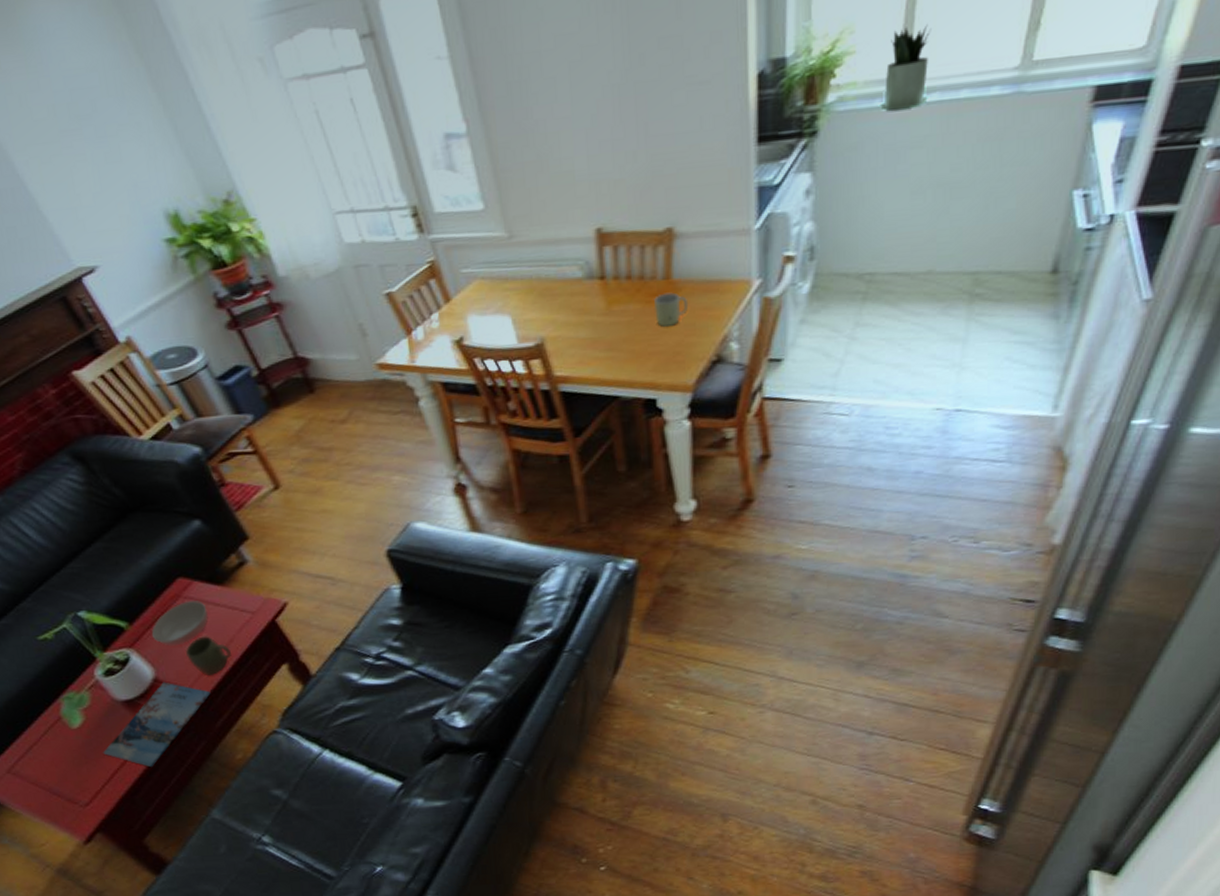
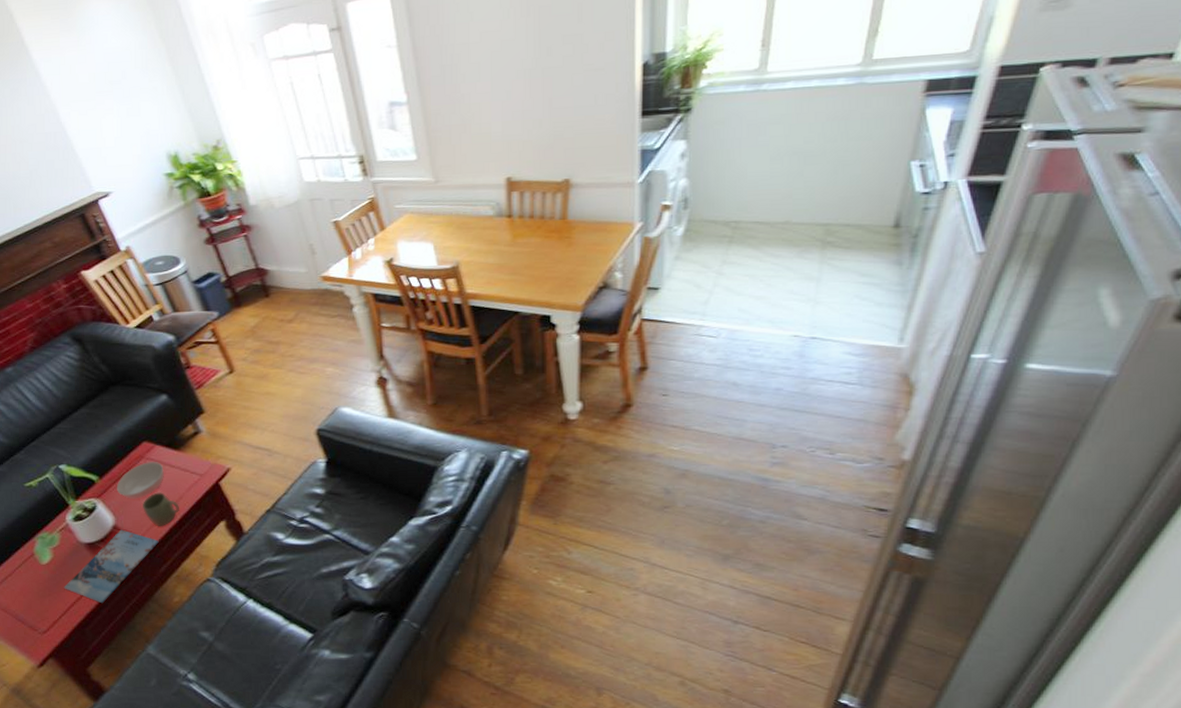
mug: present [654,292,689,327] -> none [552,230,581,257]
planter: present [880,25,931,111] -> none [744,30,787,95]

